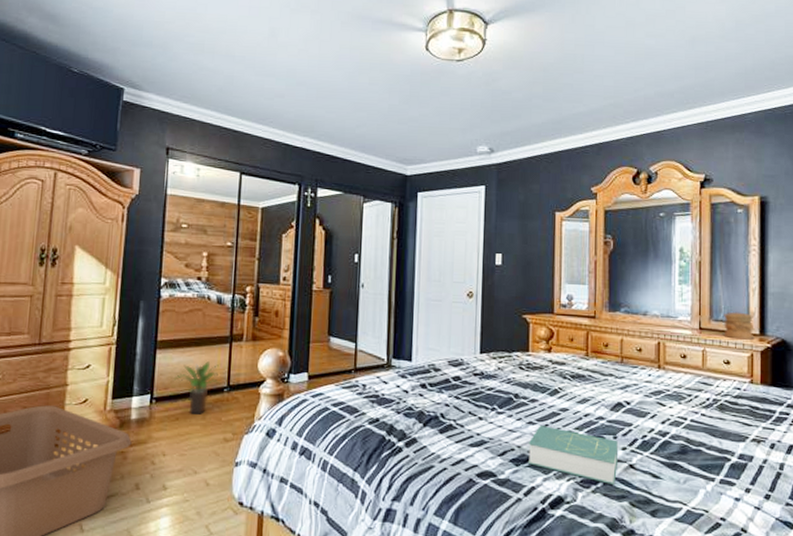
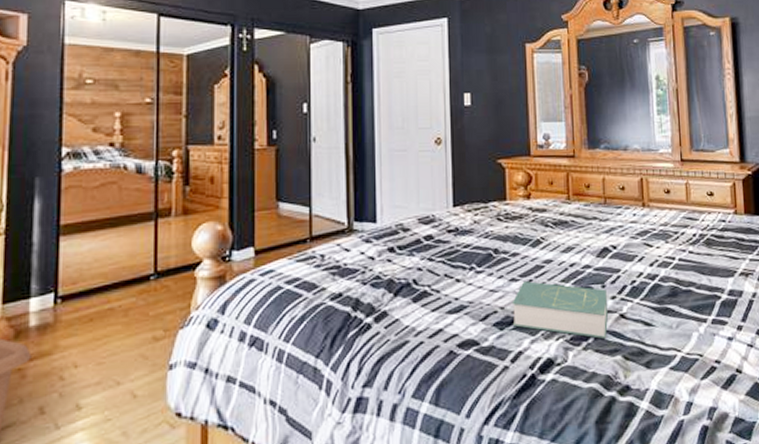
potted plant: present [174,361,223,414] -> none [85,245,148,312]
decorative box: present [723,311,754,340] -> none [704,139,735,169]

